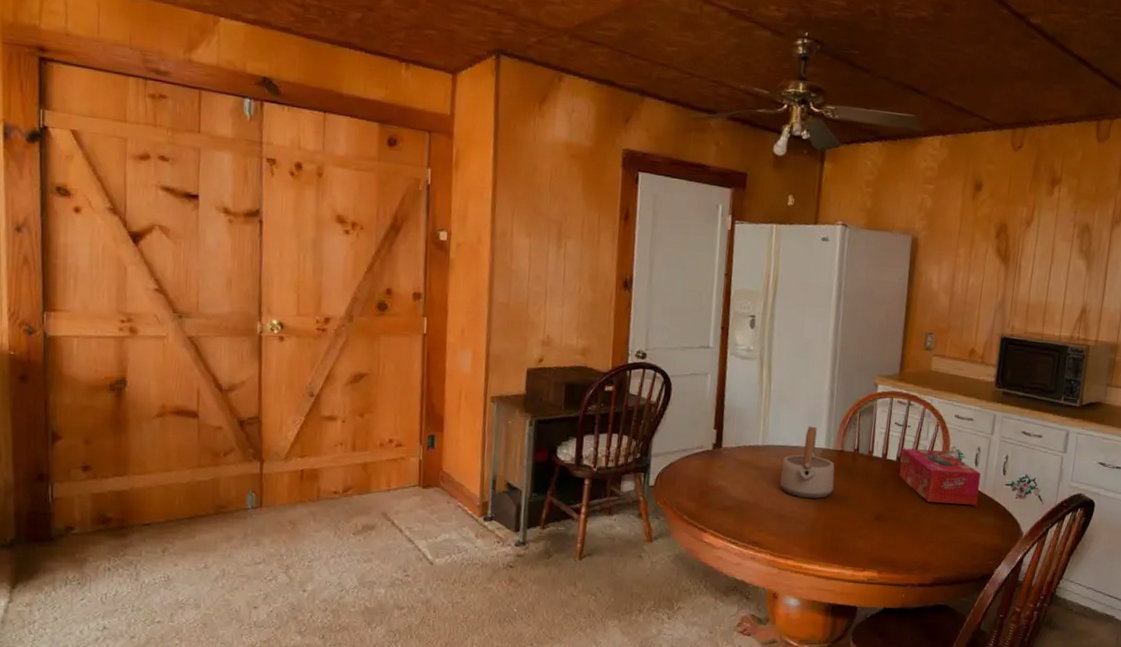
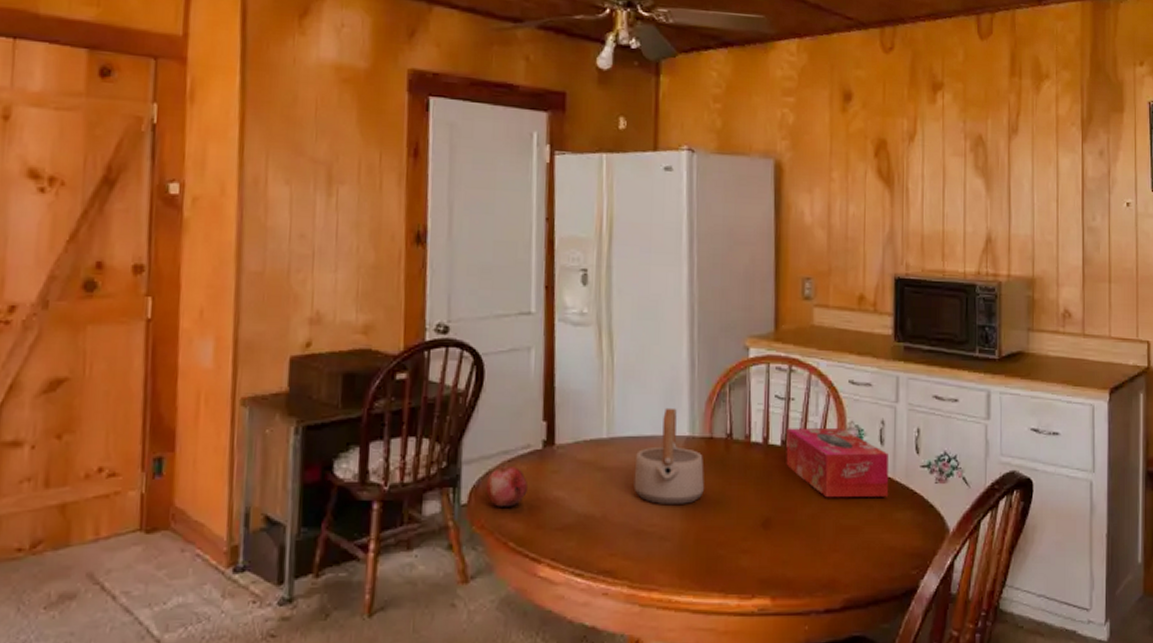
fruit: none [668,456,701,490] -> present [486,460,529,507]

